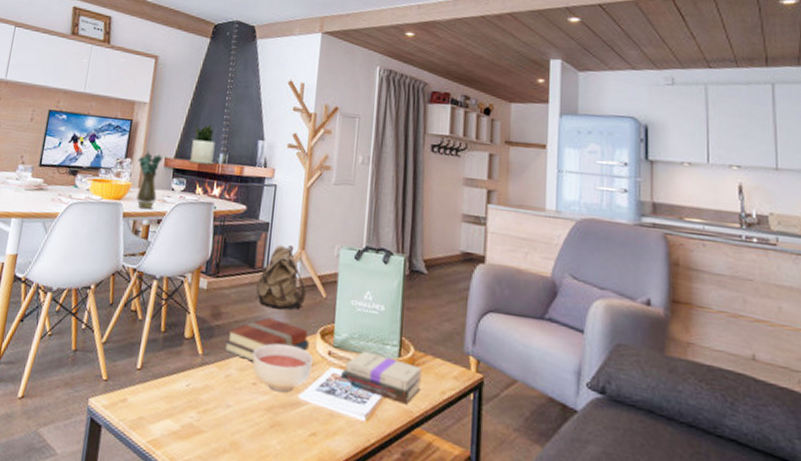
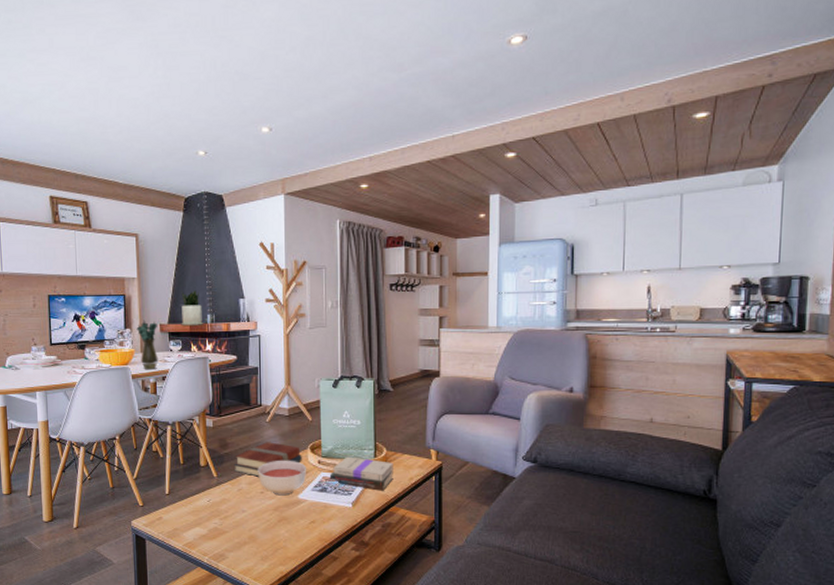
backpack: present [255,244,306,311] -> none [254,384,295,436]

